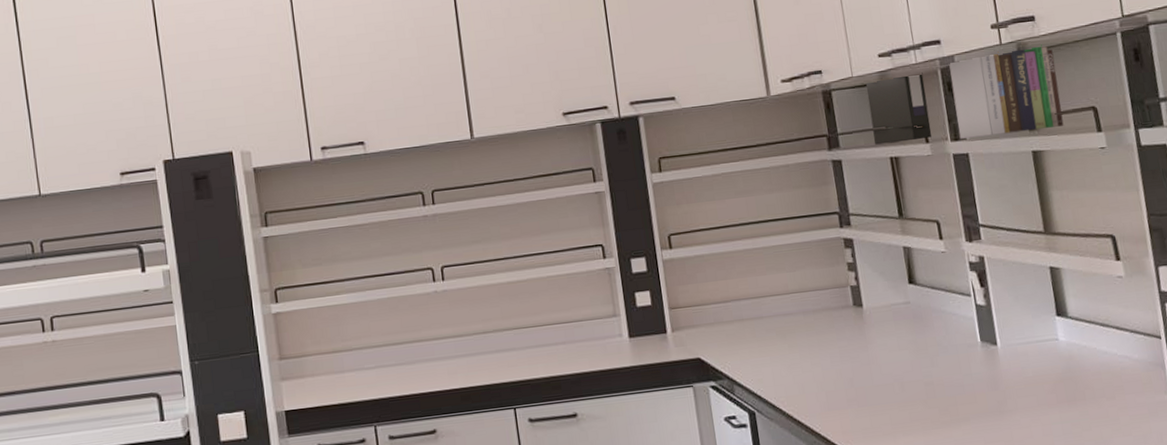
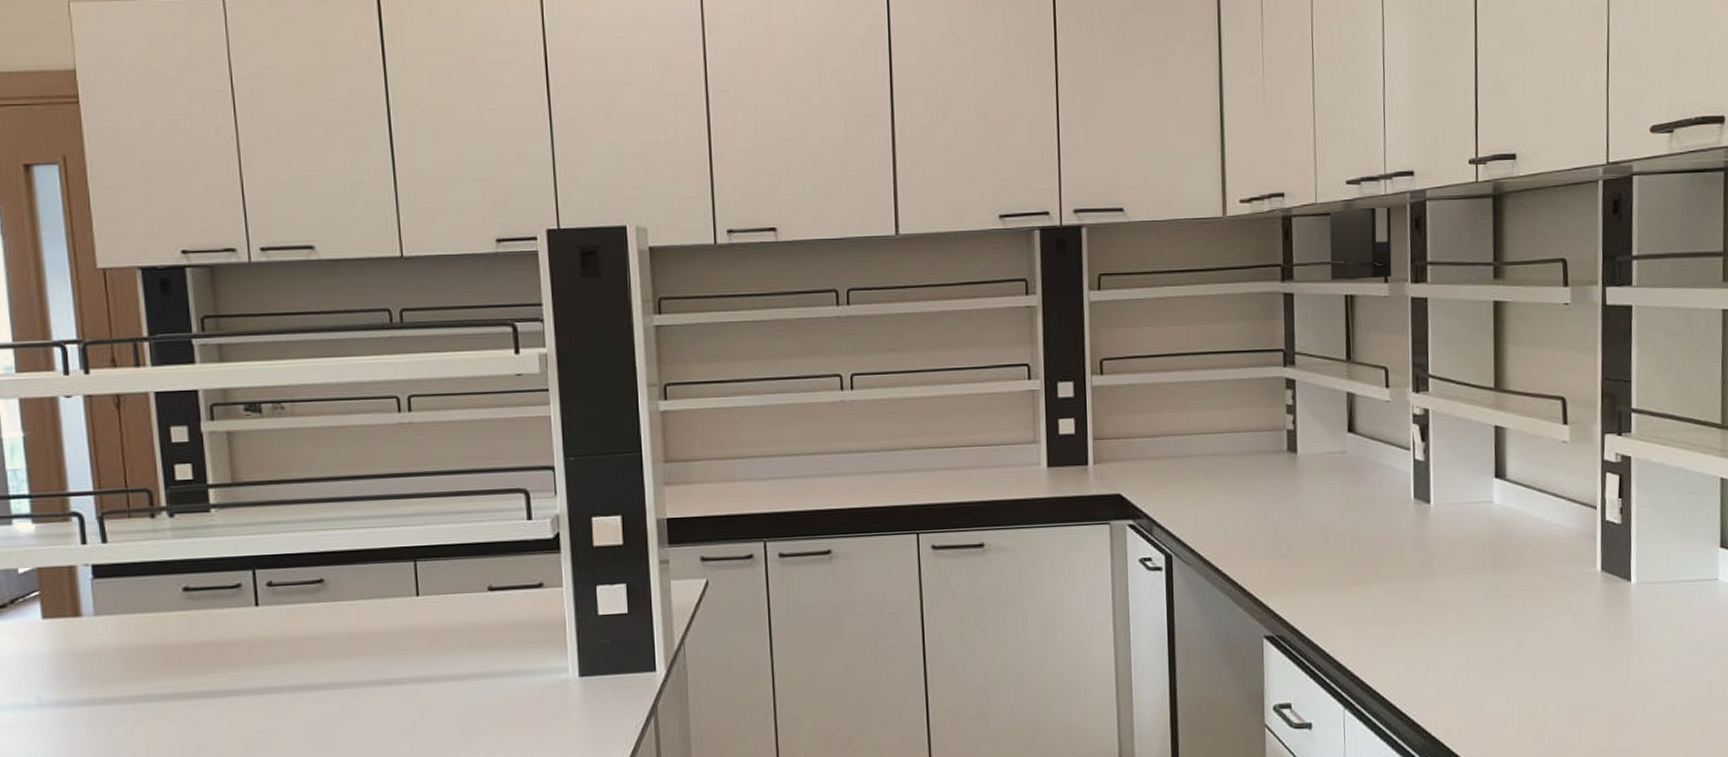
books: present [949,44,1064,140] -> none [1419,186,1531,283]

